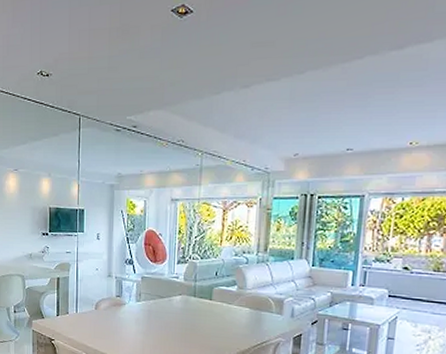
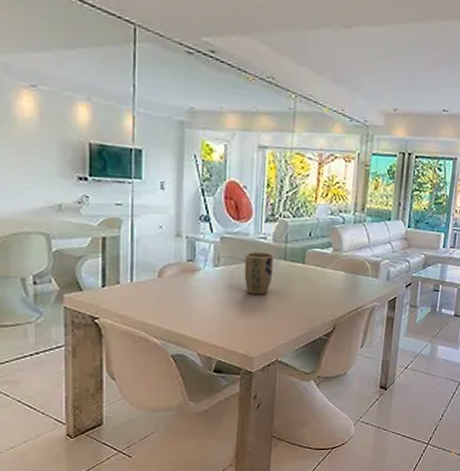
plant pot: none [160,289,185,327] -> present [244,252,274,295]

